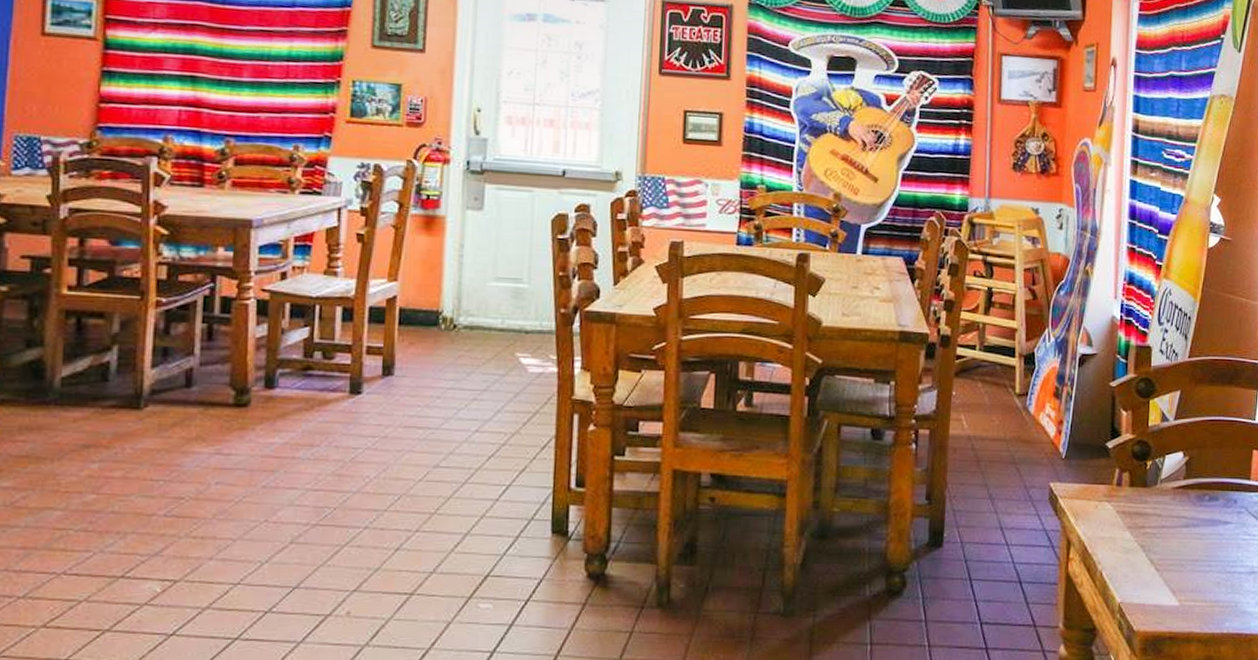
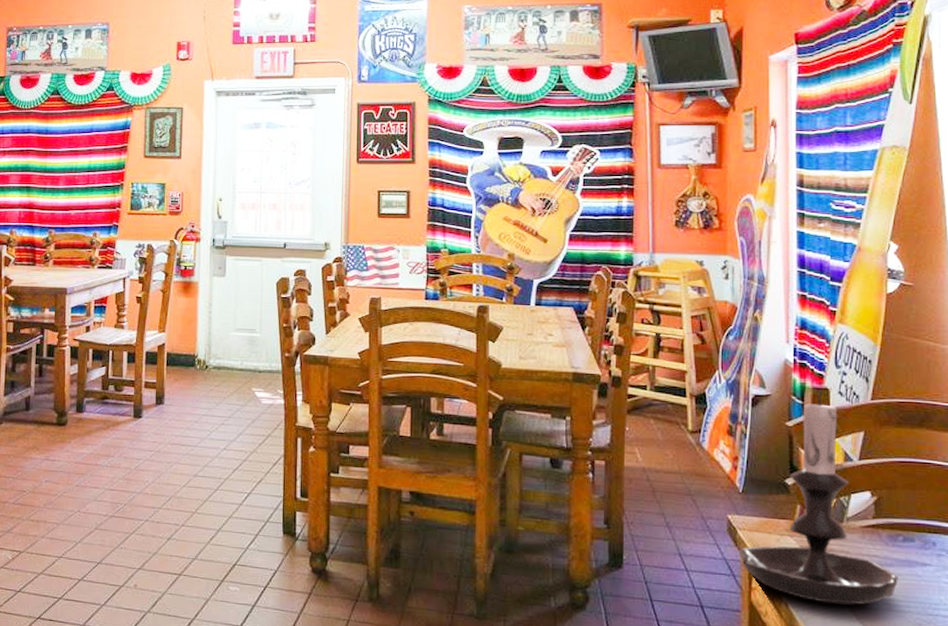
candle holder: none [1059,349,1203,569] -> present [738,391,898,605]

